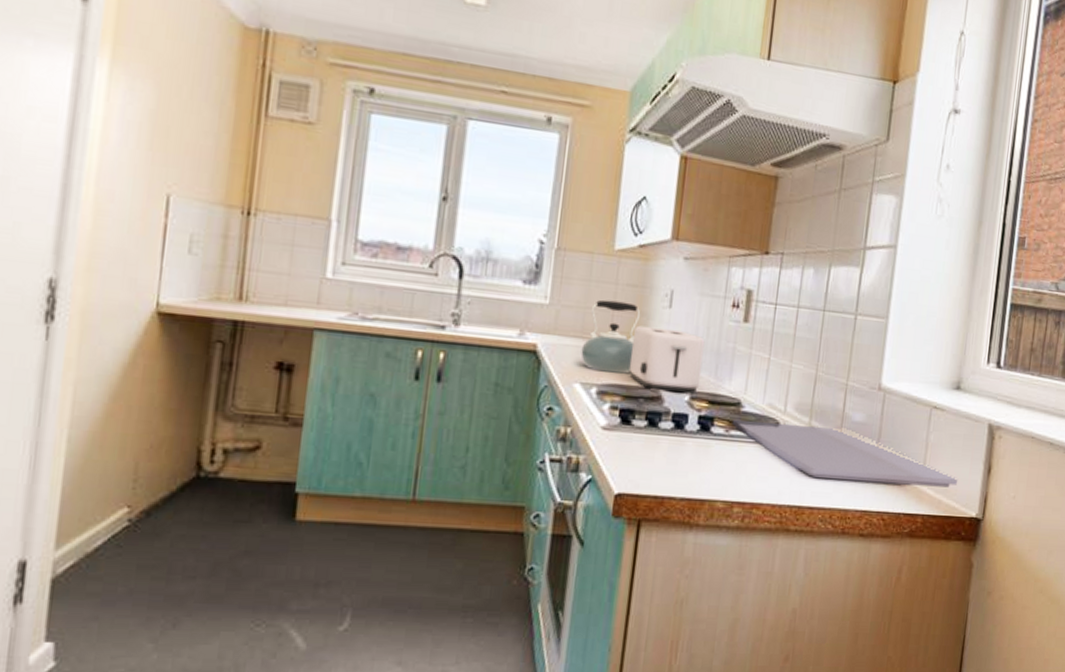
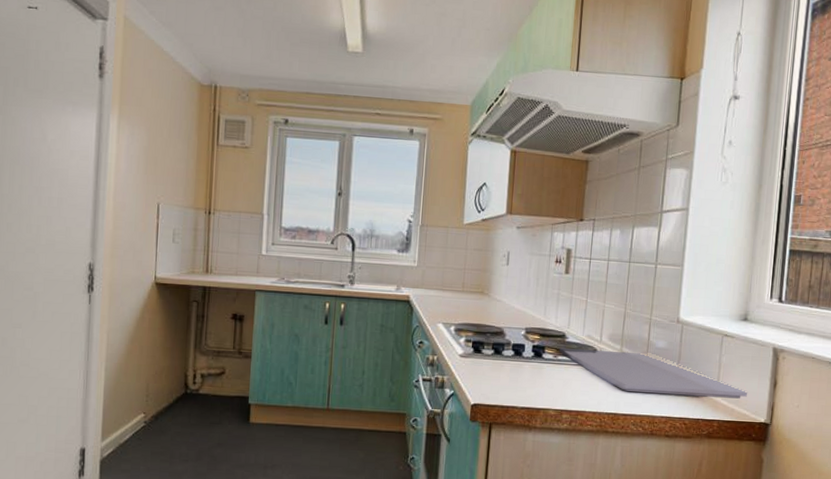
kettle: present [580,299,641,374] -> none [442,261,486,316]
toaster: present [630,325,705,394] -> none [479,279,536,329]

